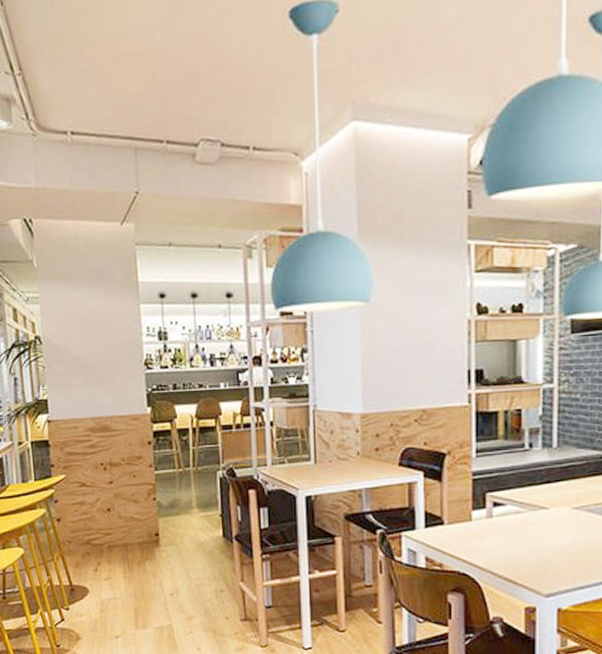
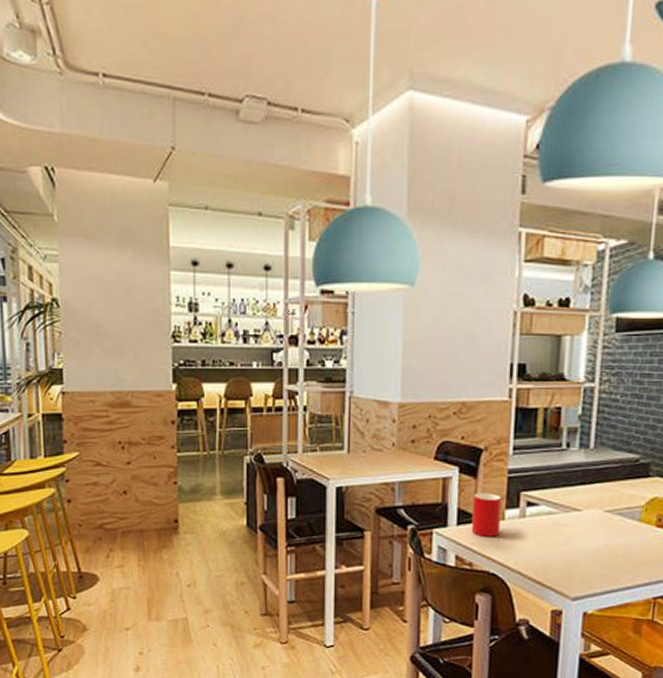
cup: none [439,495,467,538] -> present [471,493,501,537]

